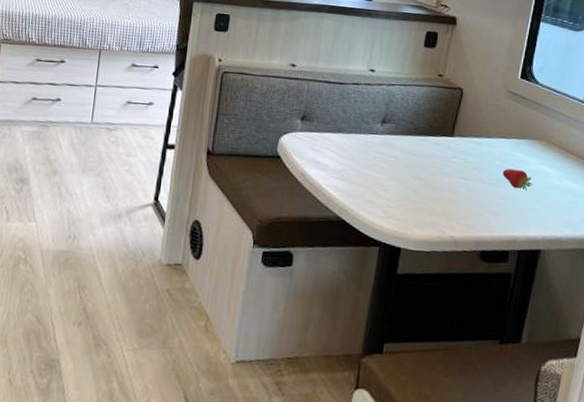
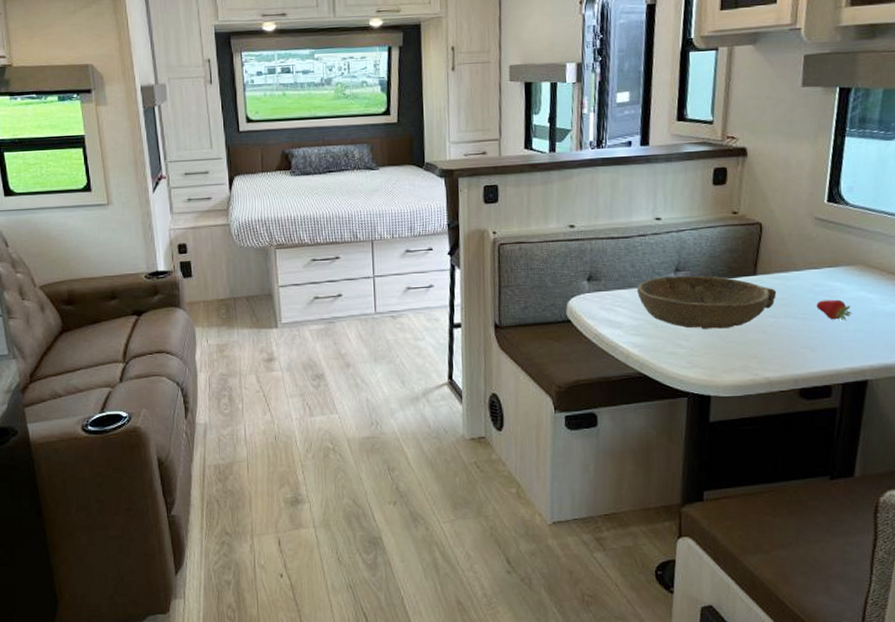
bowl: none [345,125,470,184] -> present [637,275,777,329]

